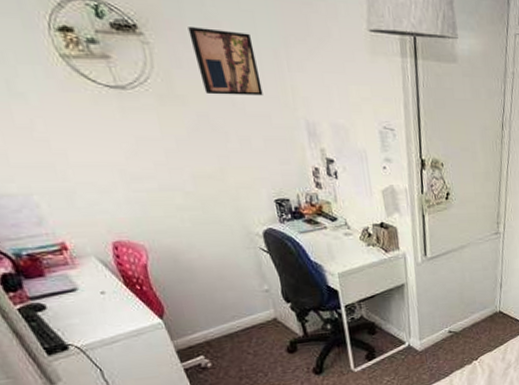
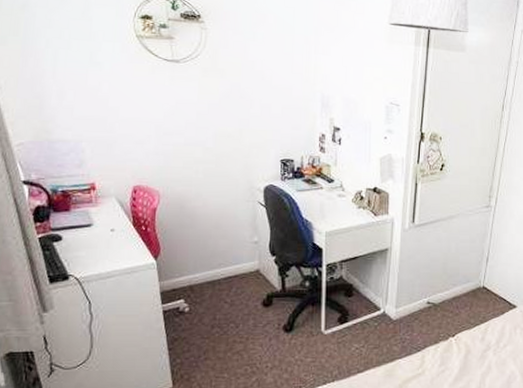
wall art: present [188,27,263,96] -> none [240,18,290,72]

